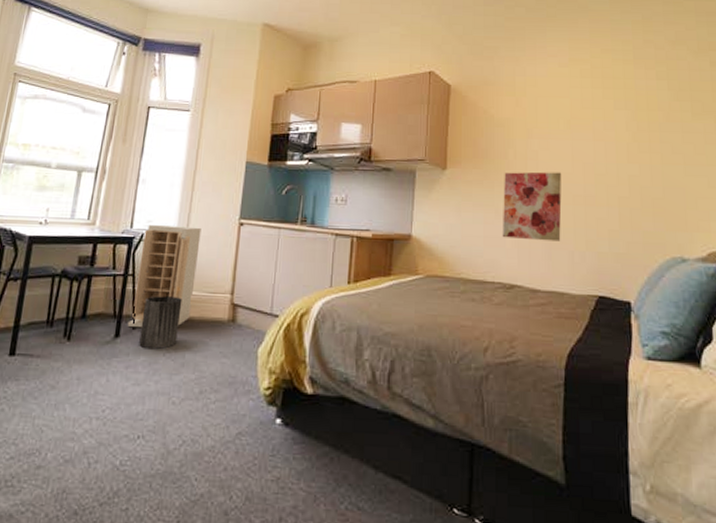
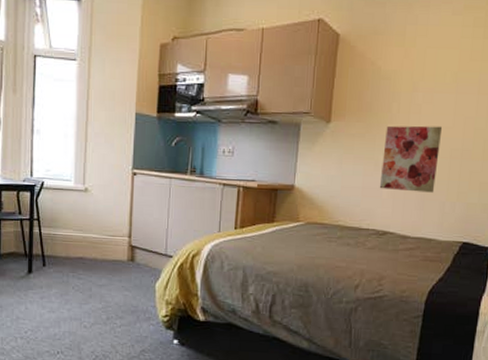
cabinet: present [127,224,201,327] -> none [38,173,97,265]
trash can: present [139,296,183,349] -> none [50,238,85,283]

